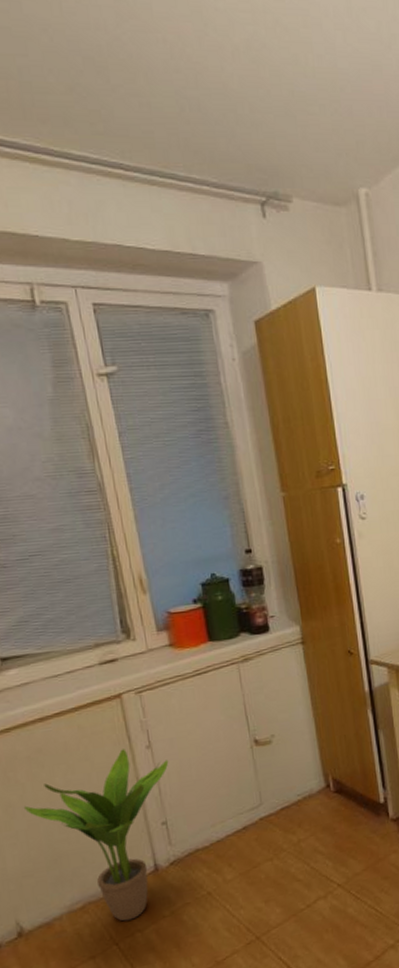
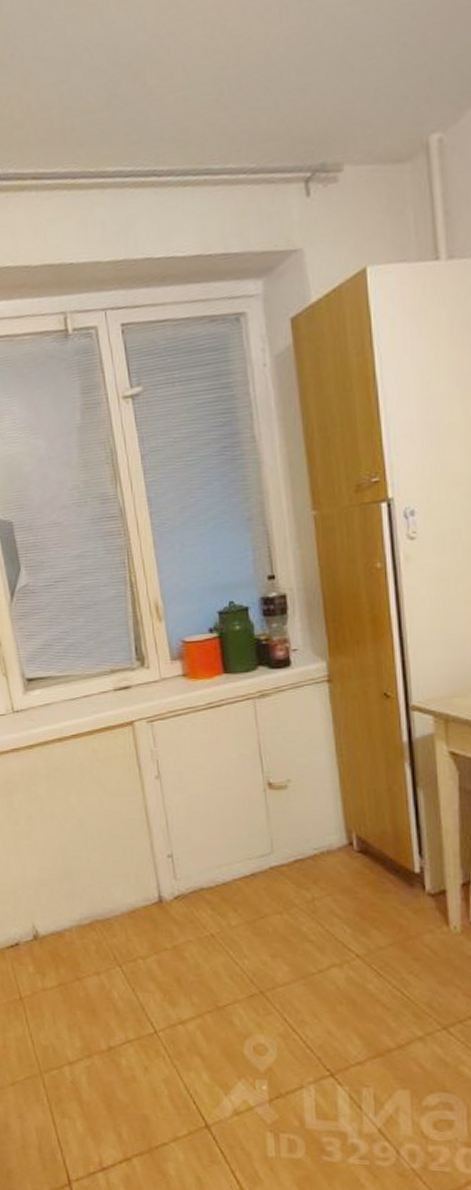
potted plant: present [24,749,169,922] -> none [43,776,177,946]

